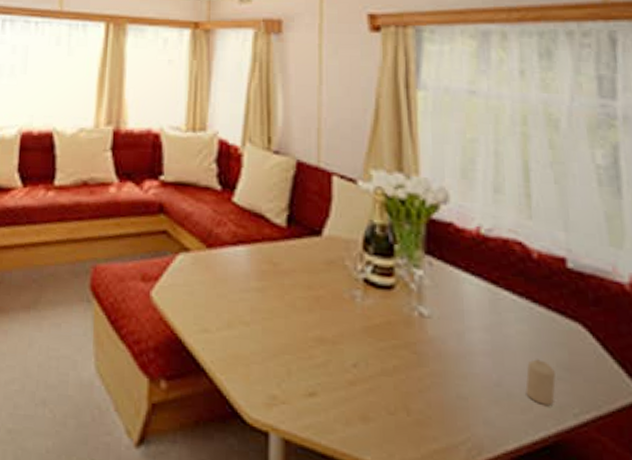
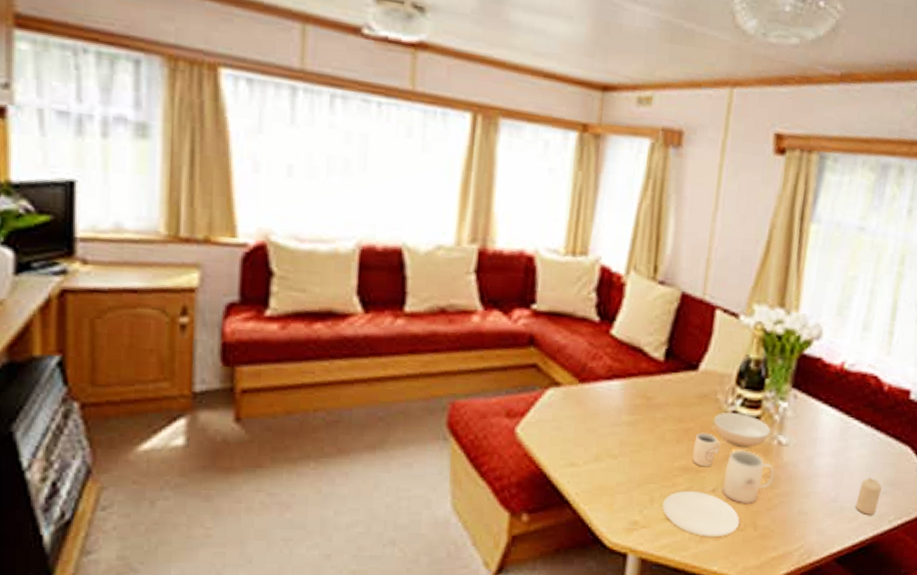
plate: none [301,363,389,421] -> present [662,490,740,538]
mug: none [326,300,357,339] -> present [692,432,722,467]
bowl: none [344,280,409,318] -> present [713,412,771,447]
mug: none [363,320,423,384] -> present [722,449,776,505]

